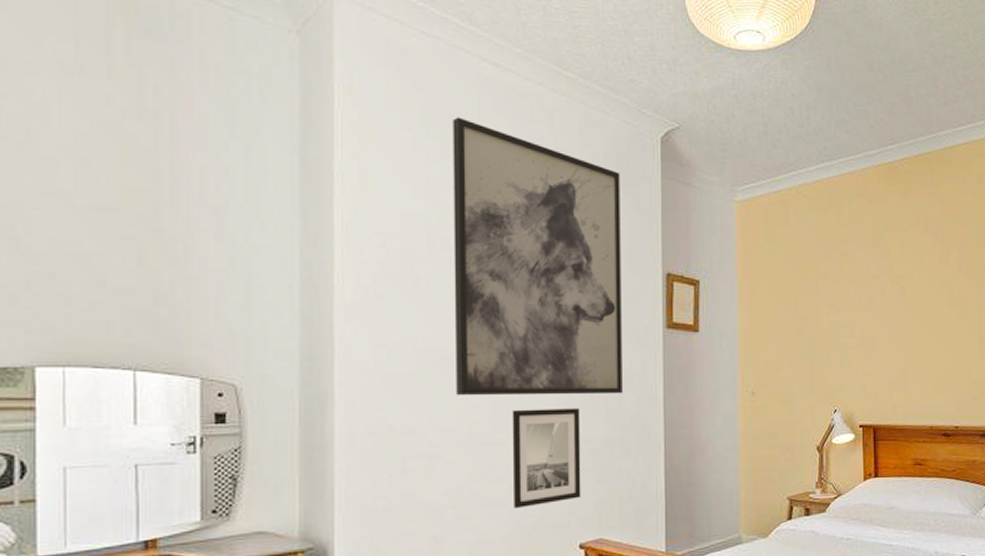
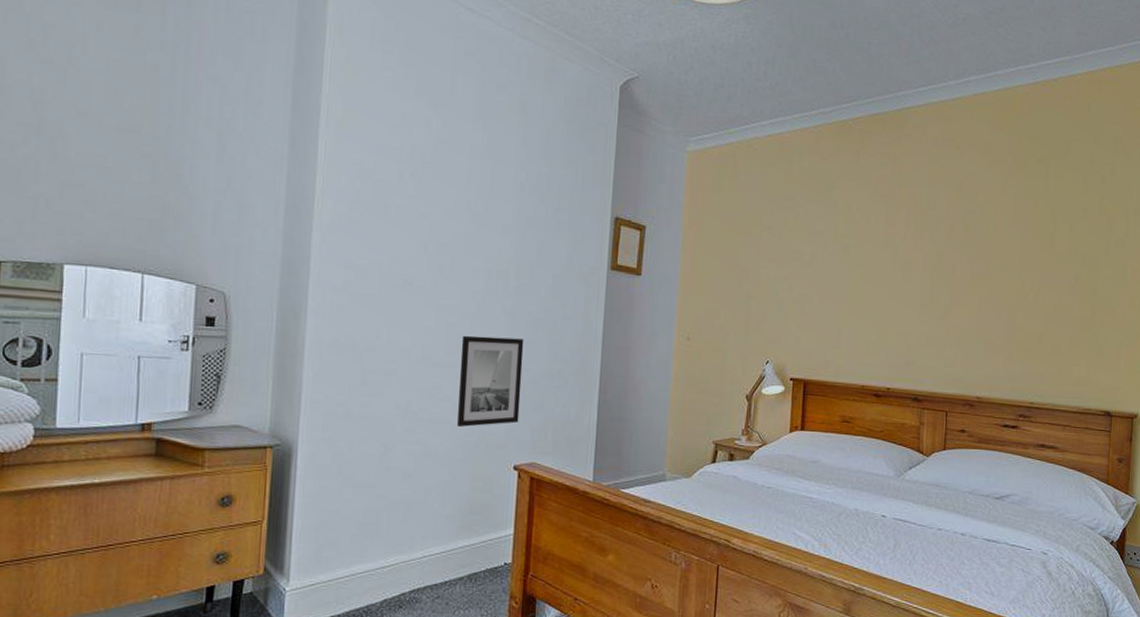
wall art: present [453,117,623,396] -> none [414,58,579,329]

